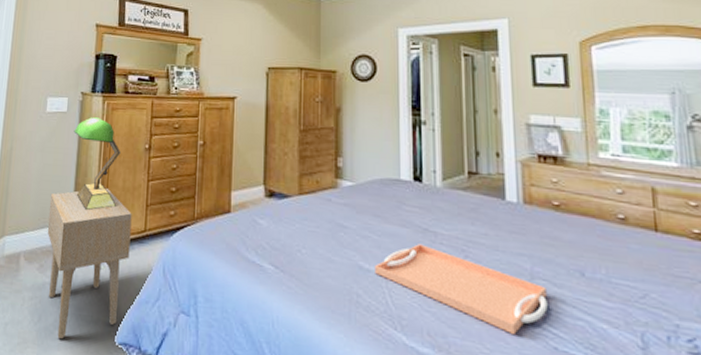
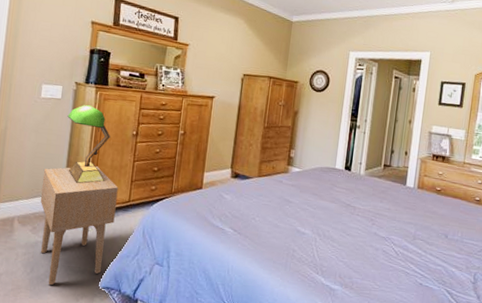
serving tray: present [375,244,548,334] -> none [308,215,422,275]

